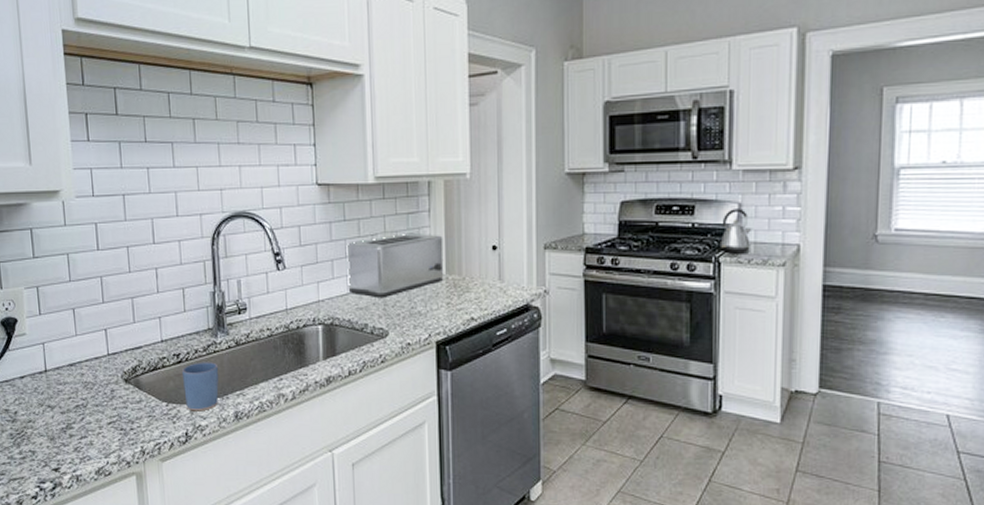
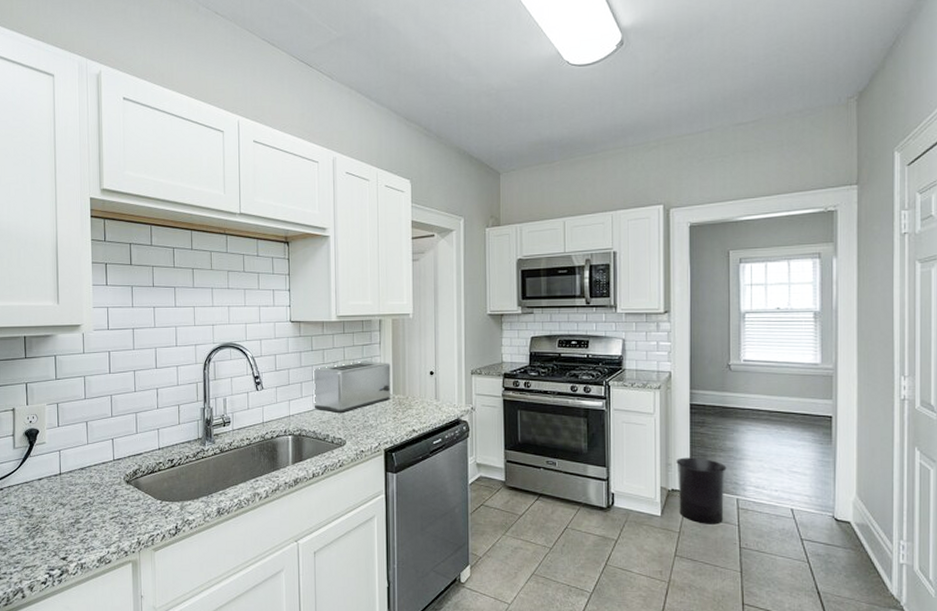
mug: present [181,362,219,411] -> none [174,466,206,508]
kettle: present [720,209,752,254] -> none [609,343,634,379]
waste bin: none [802,351,867,434] -> present [676,457,727,525]

